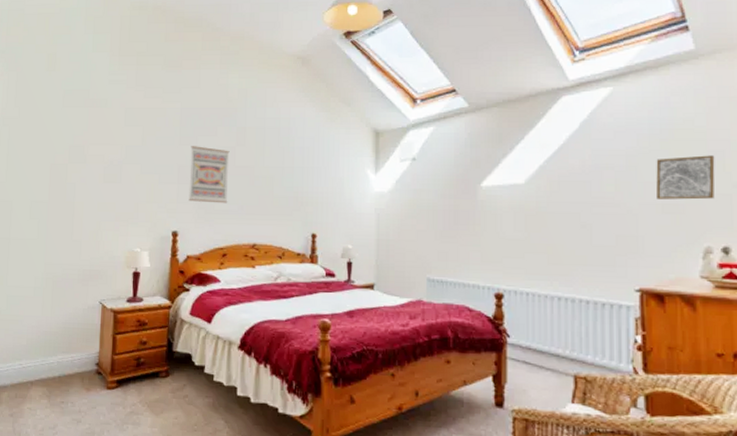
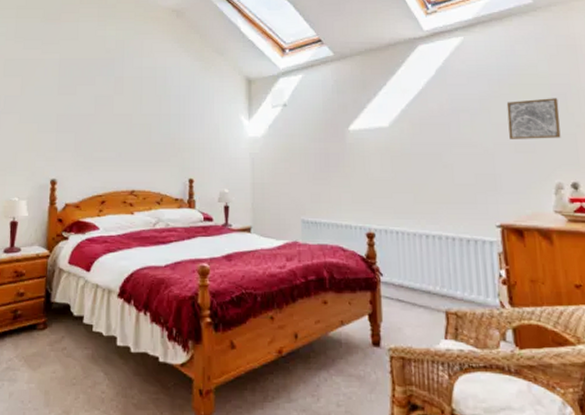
wall art: present [188,146,230,204] -> none [67,95,108,151]

